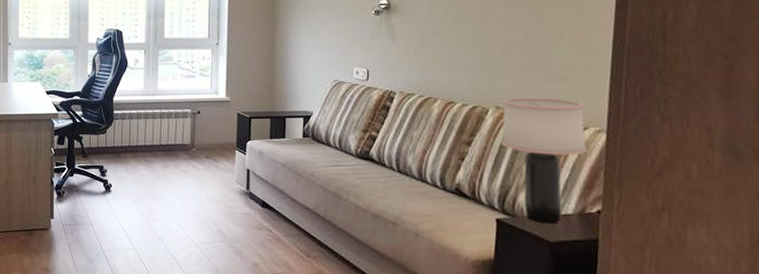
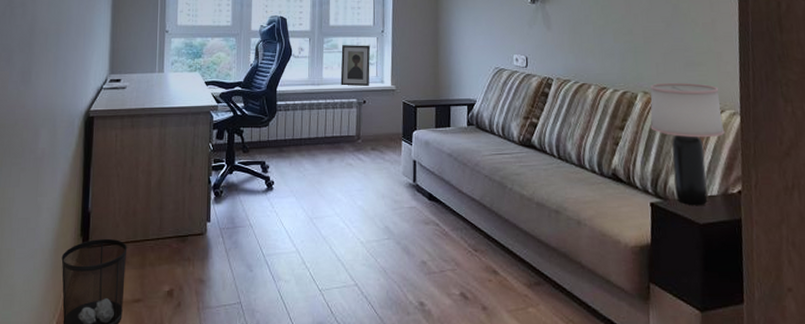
picture frame: none [175,57,206,98] -> present [340,45,371,87]

